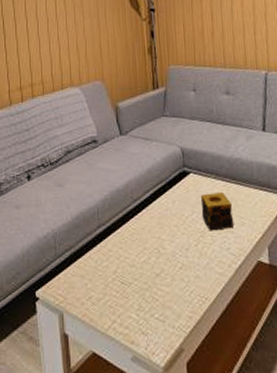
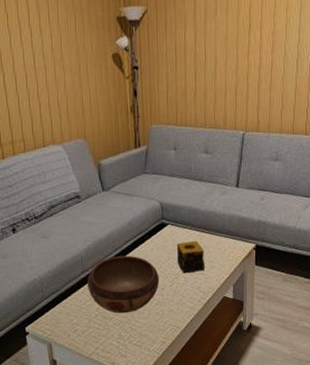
decorative bowl: none [104,208,183,279] -> present [87,255,160,314]

